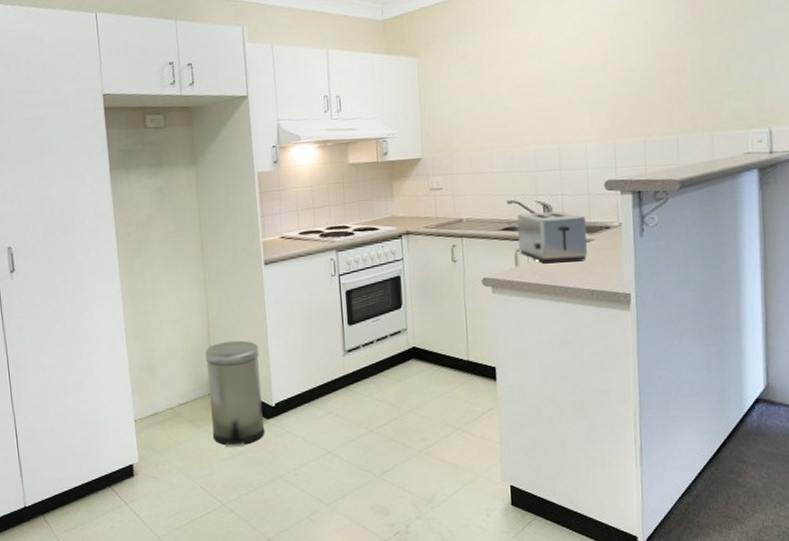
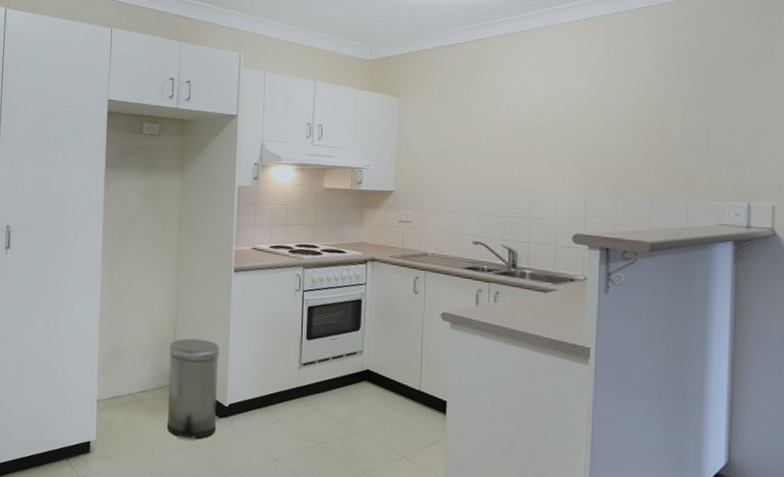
toaster: present [517,211,588,264] -> none [480,255,551,310]

